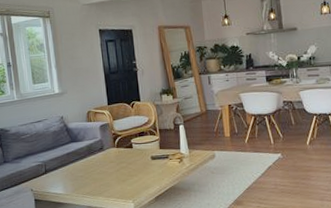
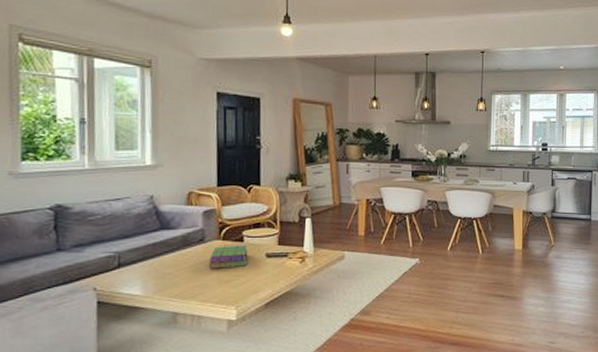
stack of books: none [109,150,138,171] -> present [209,245,248,269]

